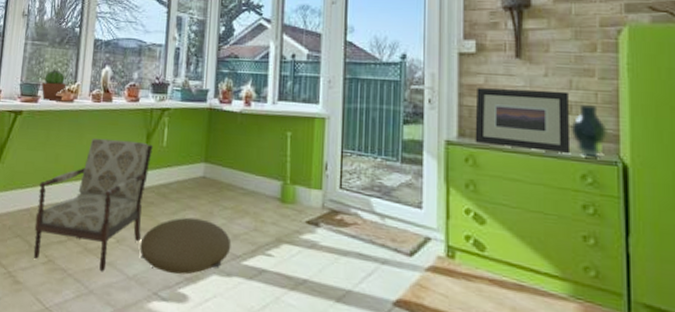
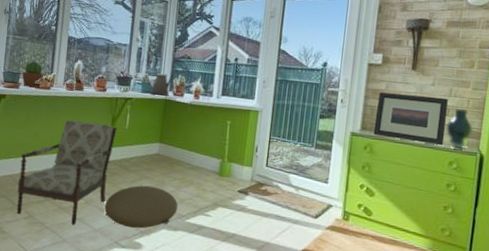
watering can: none [192,73,222,104] -> present [151,70,177,96]

